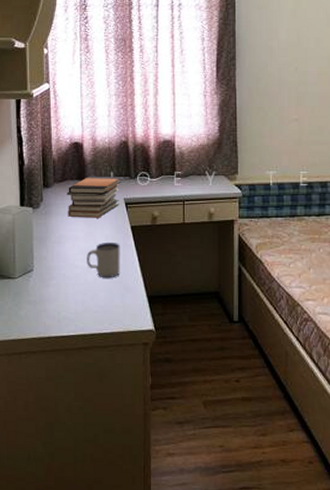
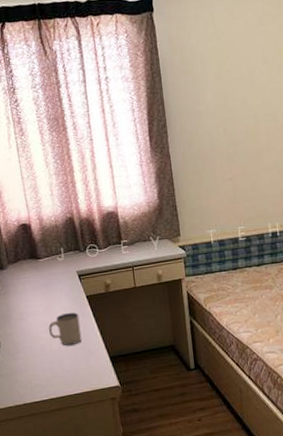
book stack: present [67,176,122,218] -> none [22,251,73,294]

